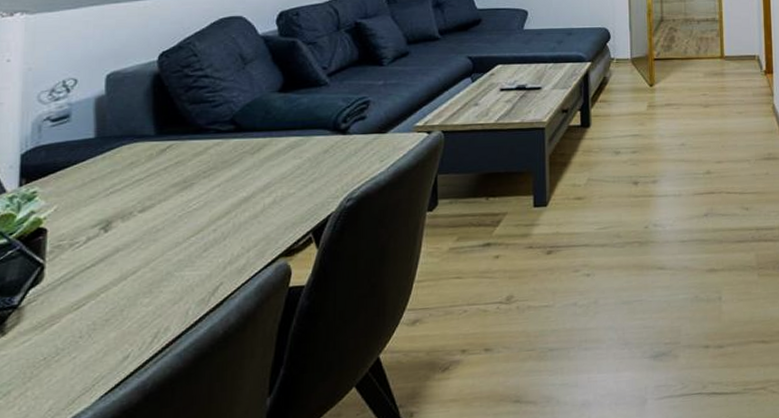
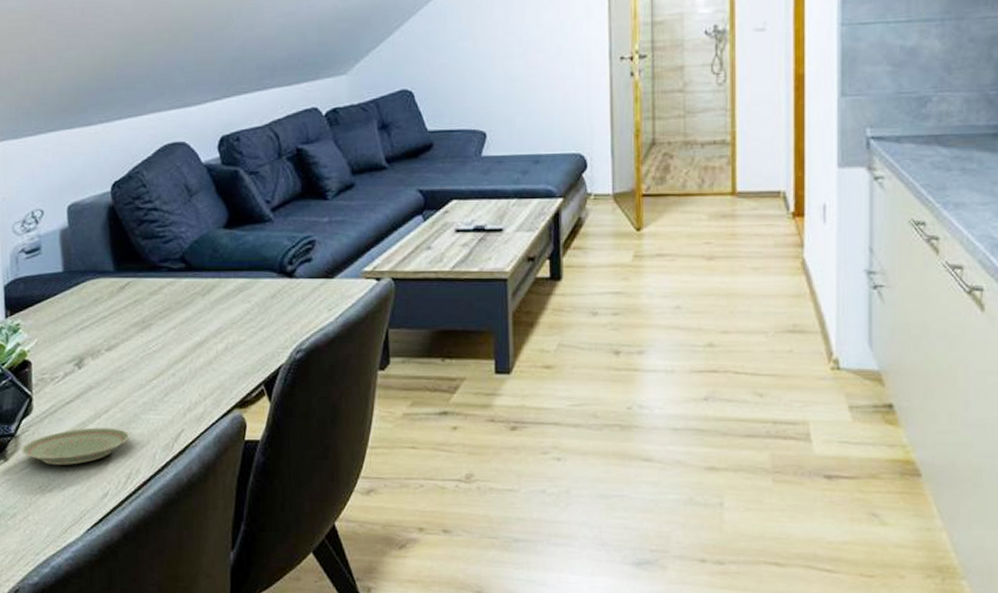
plate: none [25,288,160,334] -> present [21,427,130,465]

